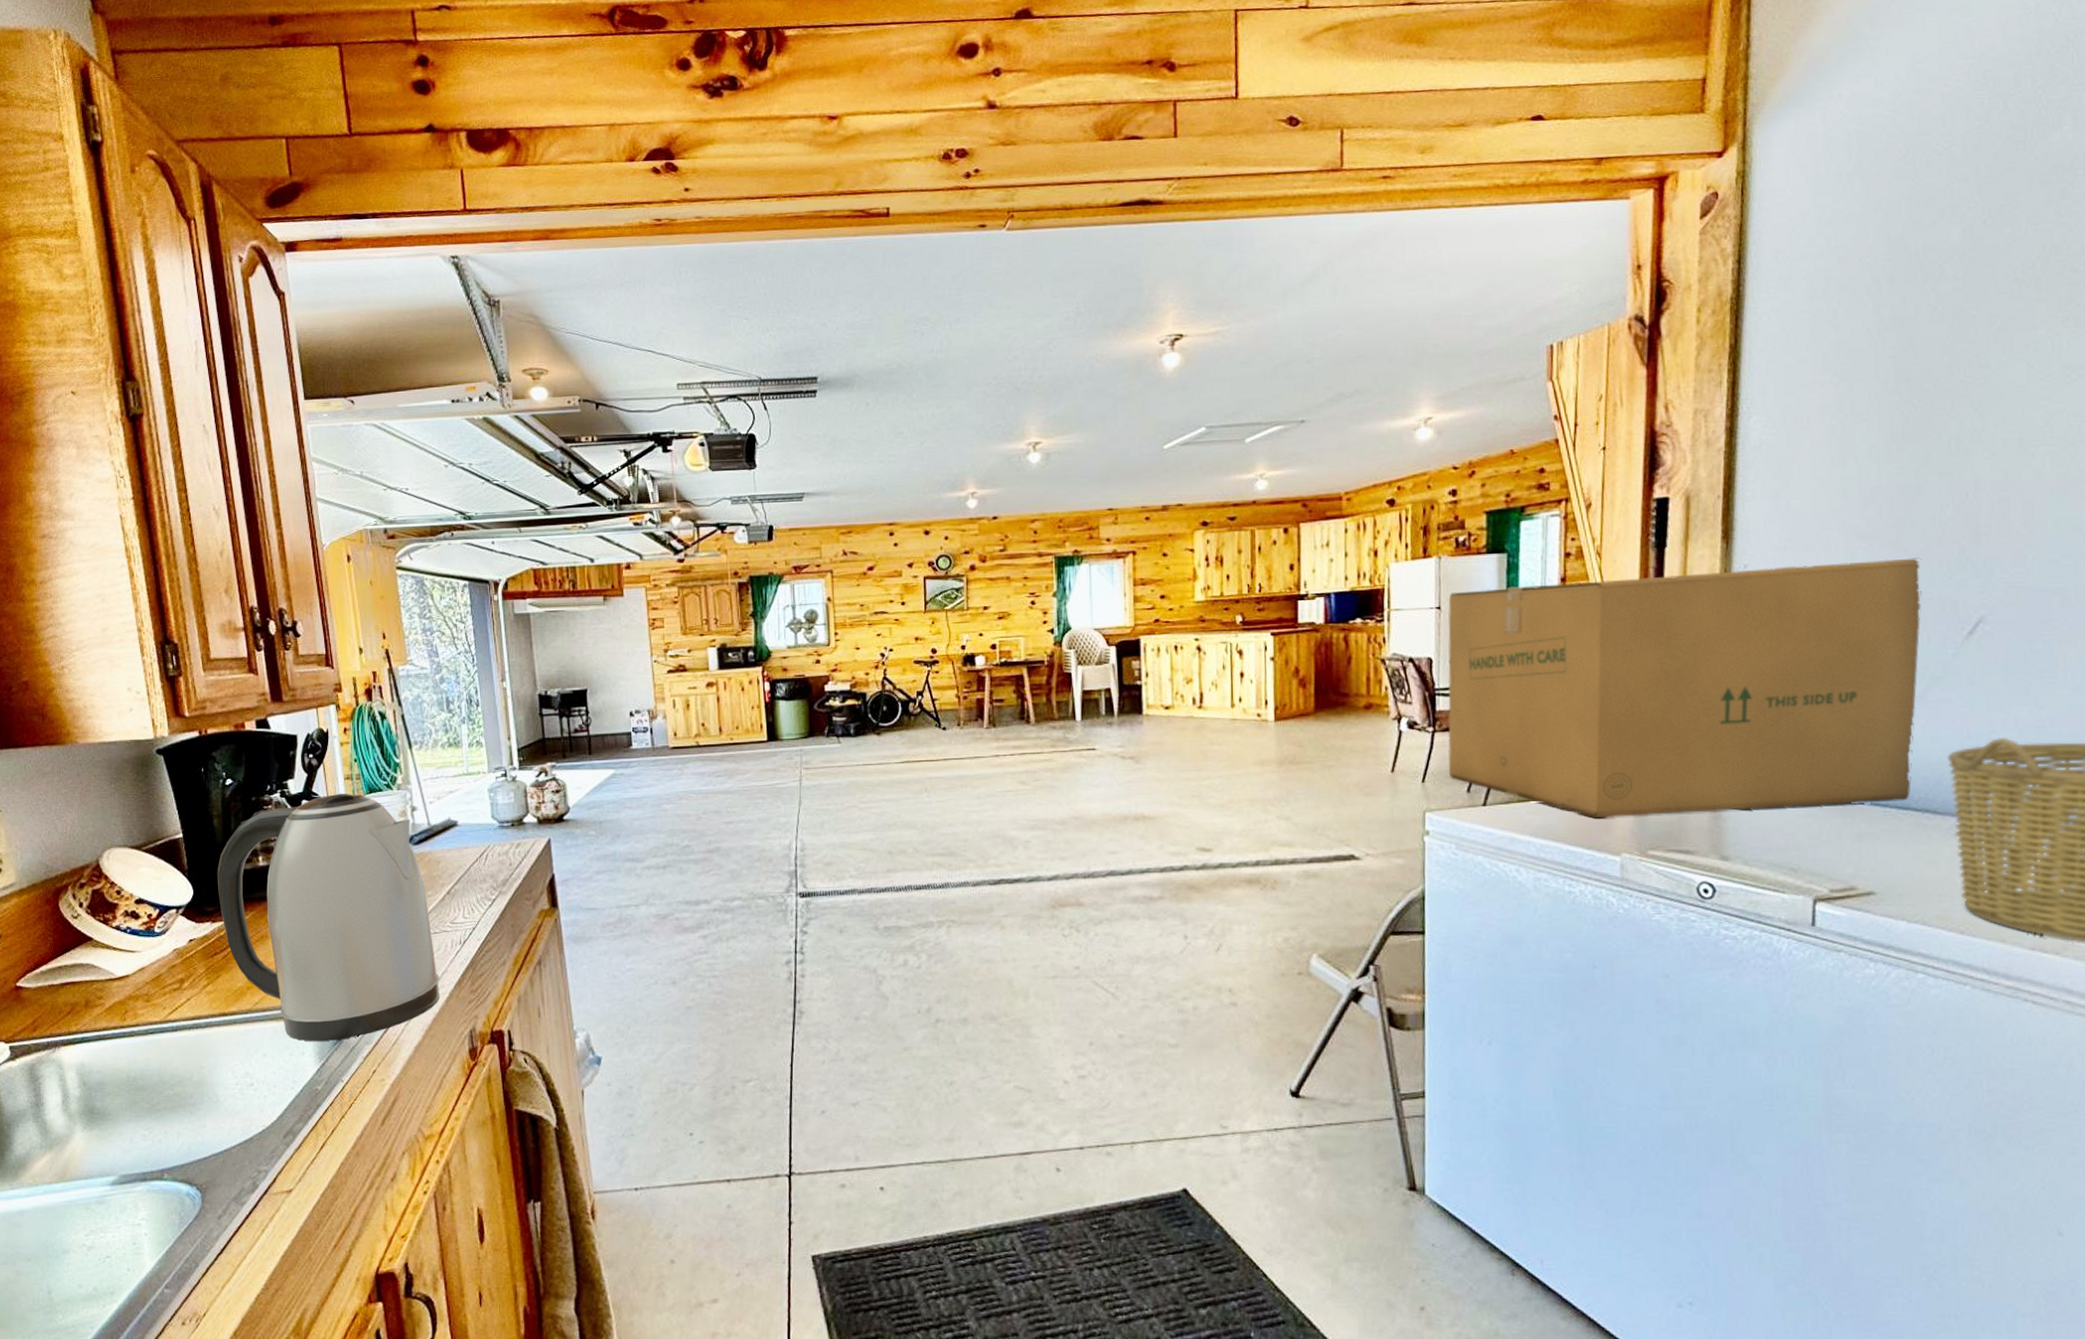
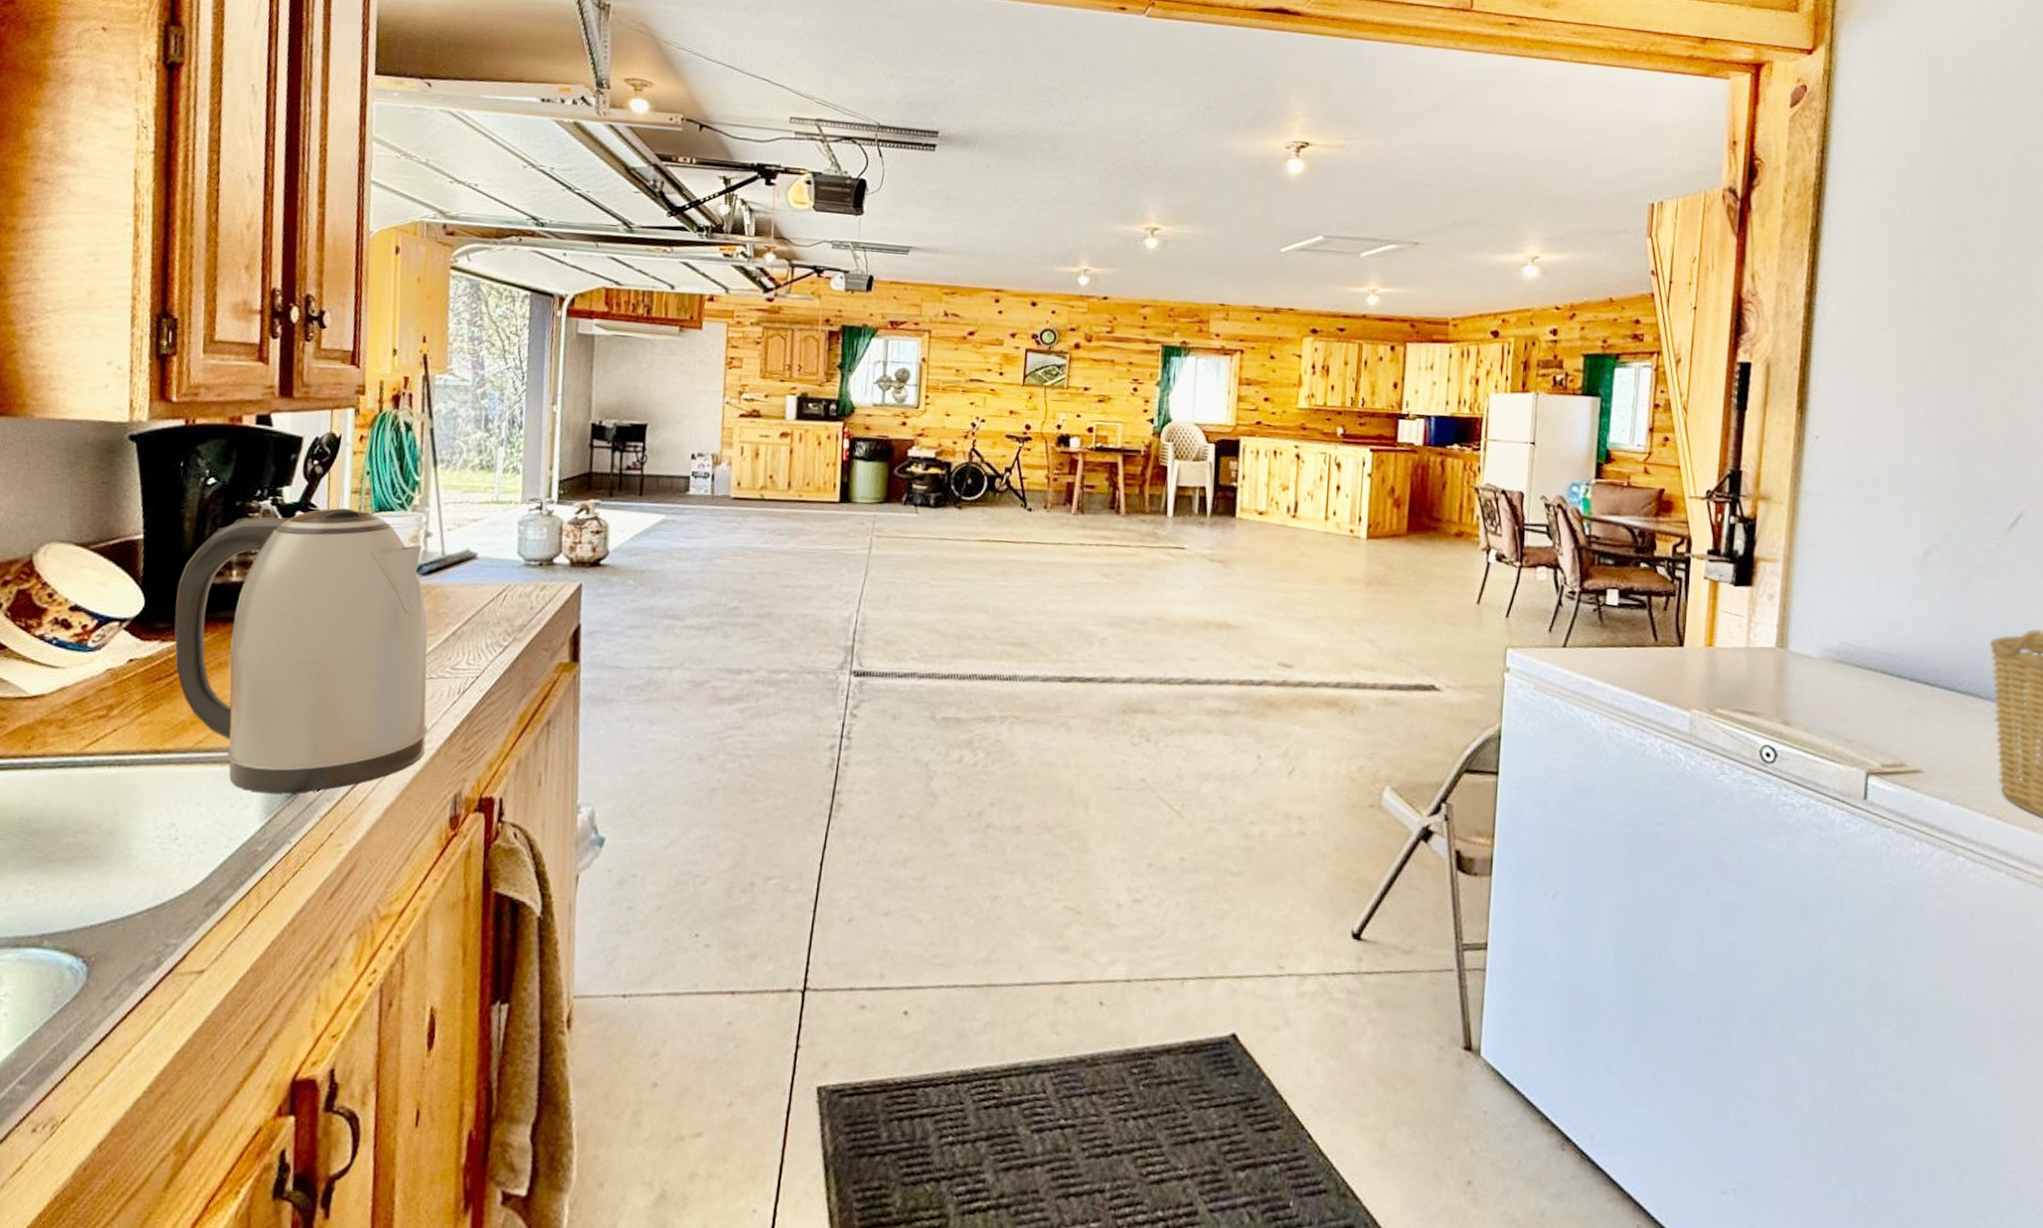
box: present [1448,558,1922,819] -> none [1532,429,1972,682]

